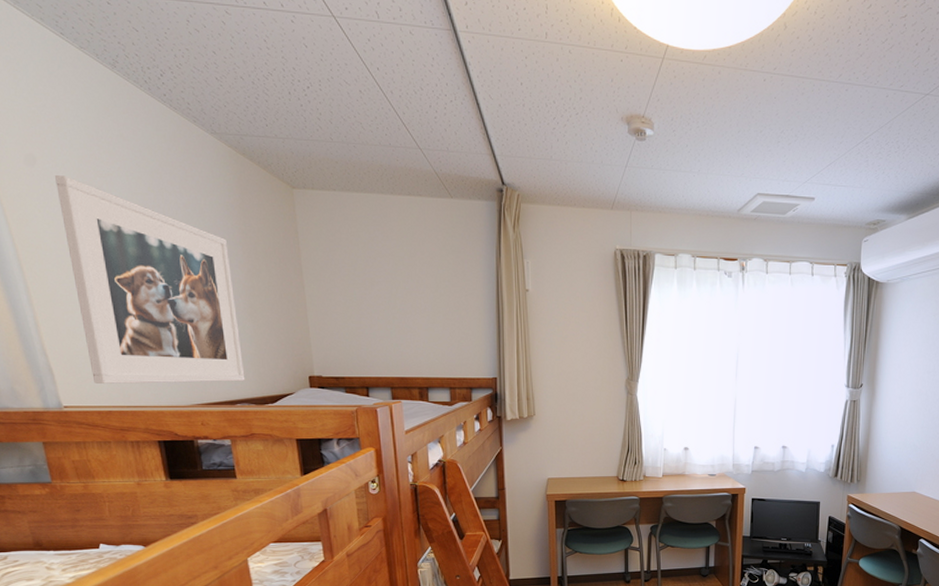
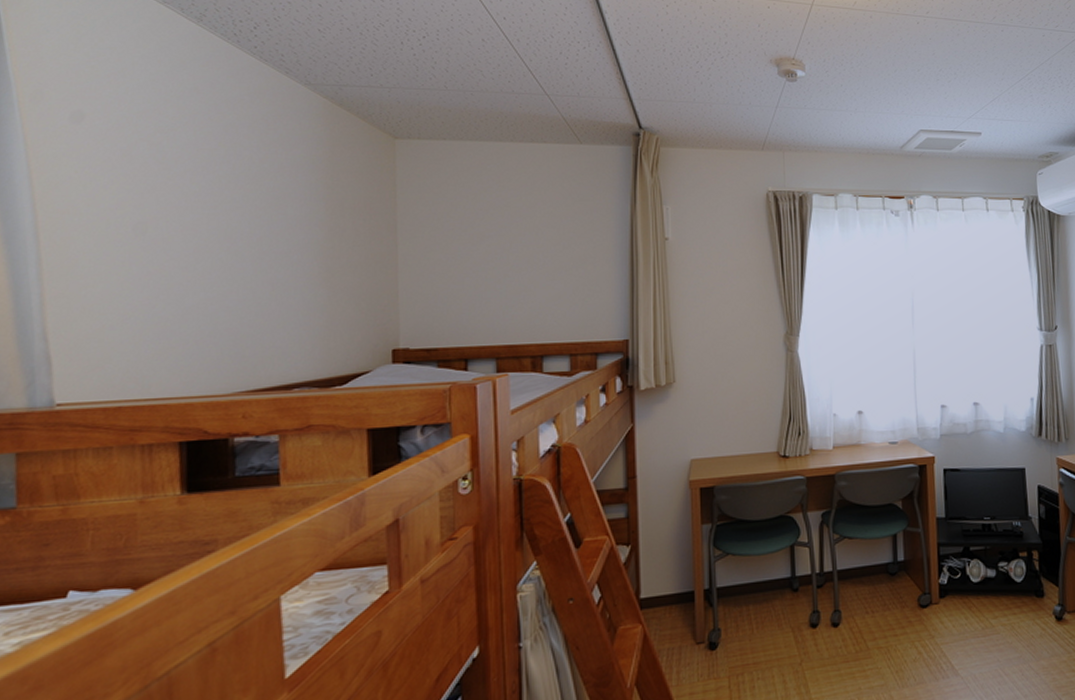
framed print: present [55,175,245,384] -> none [103,132,310,373]

